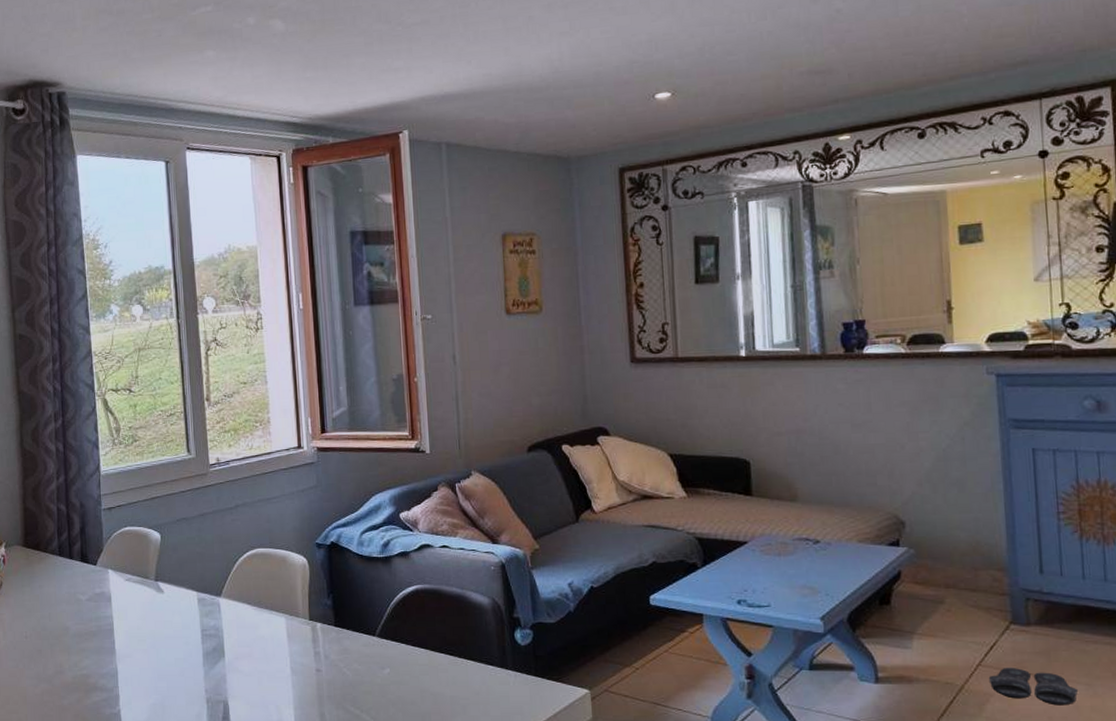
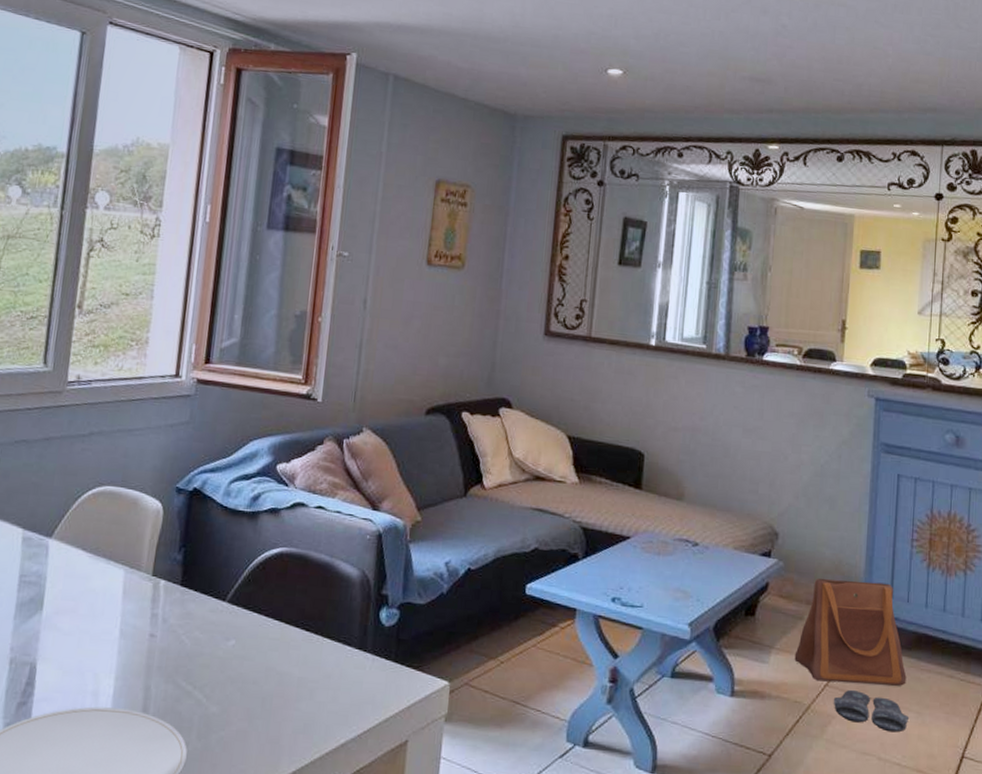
shopping bag: none [939,559,1070,662] -> present [794,579,907,686]

